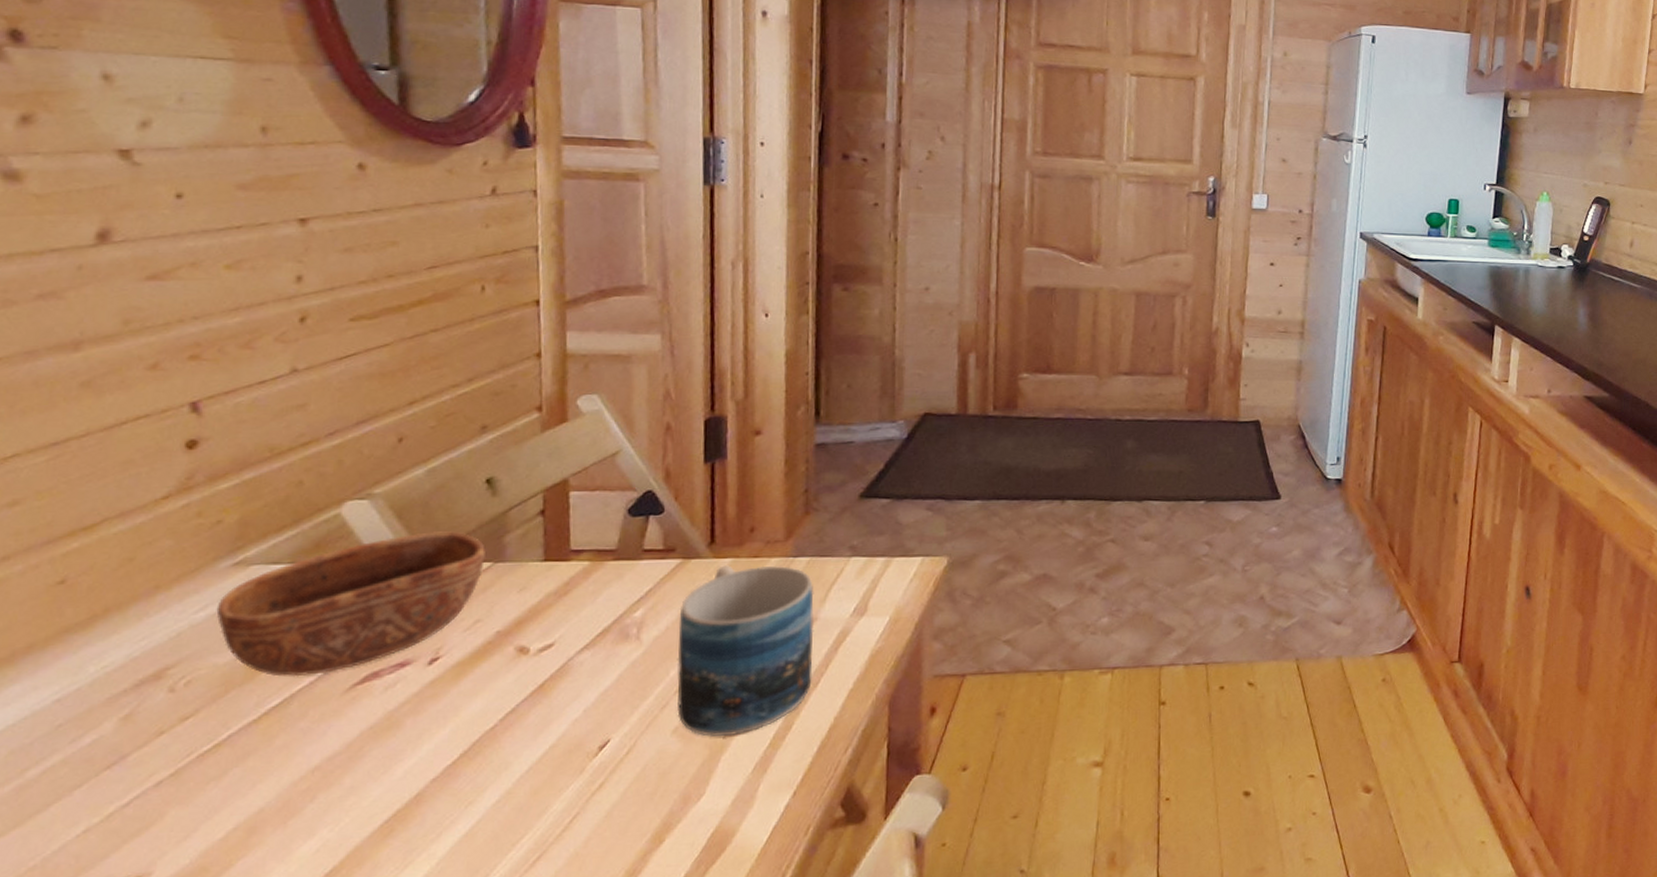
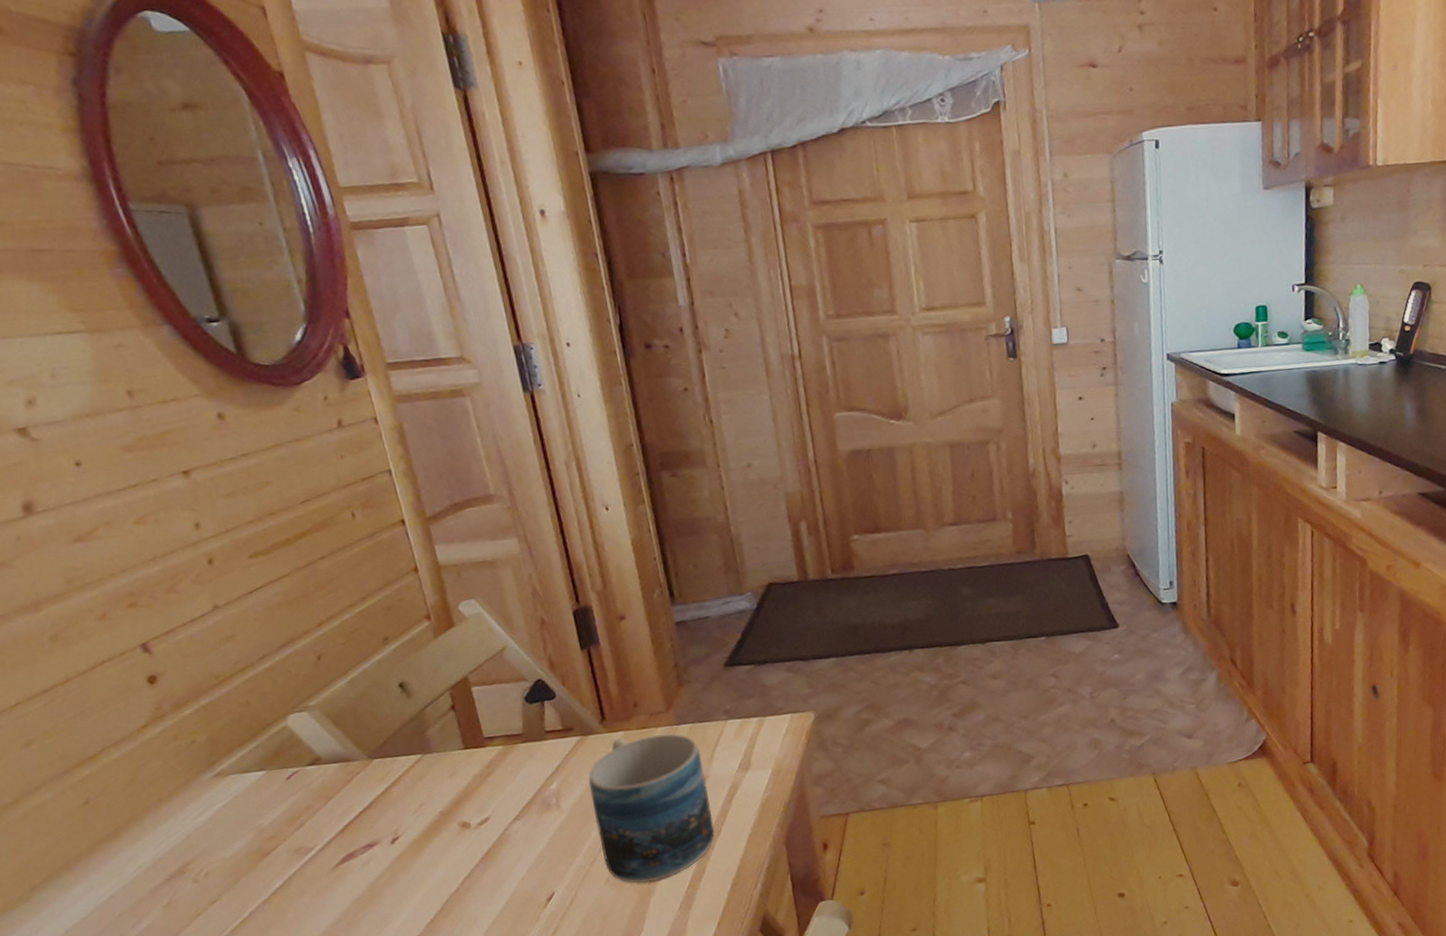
bowl: present [216,531,487,677] -> none [211,731,416,864]

